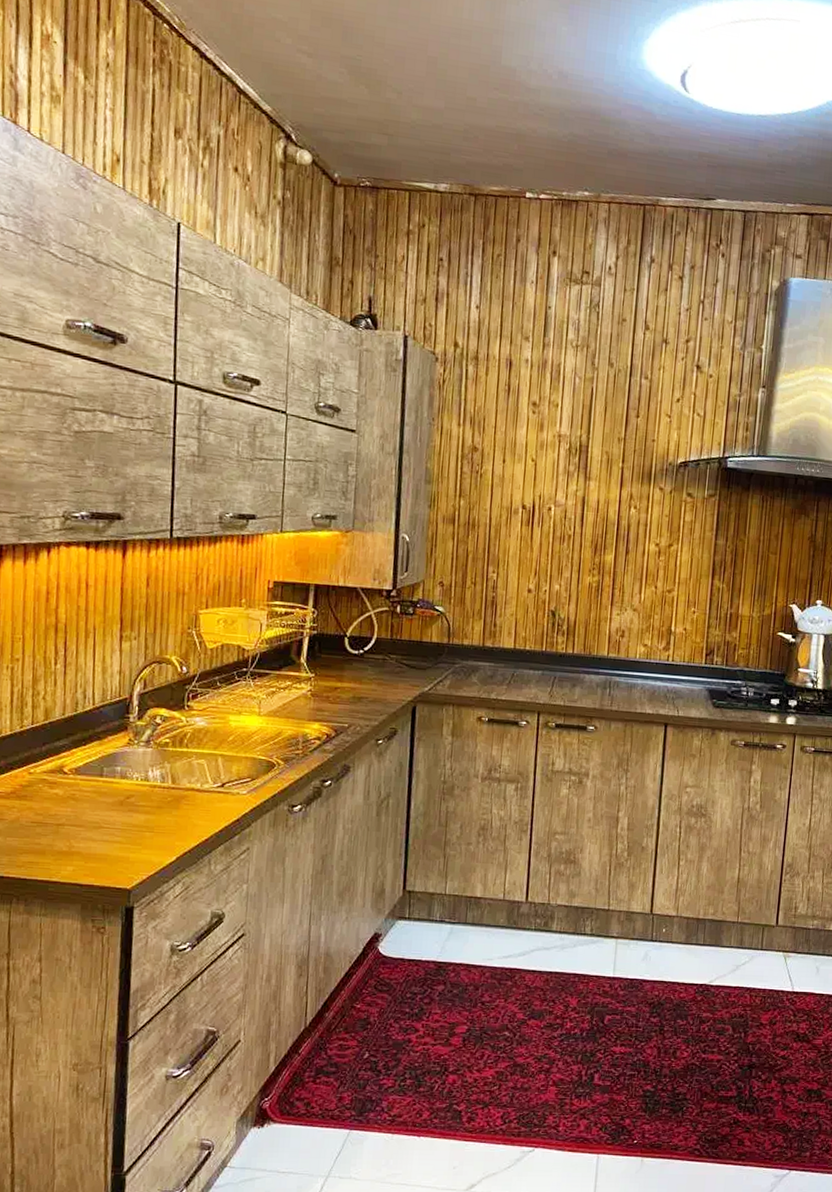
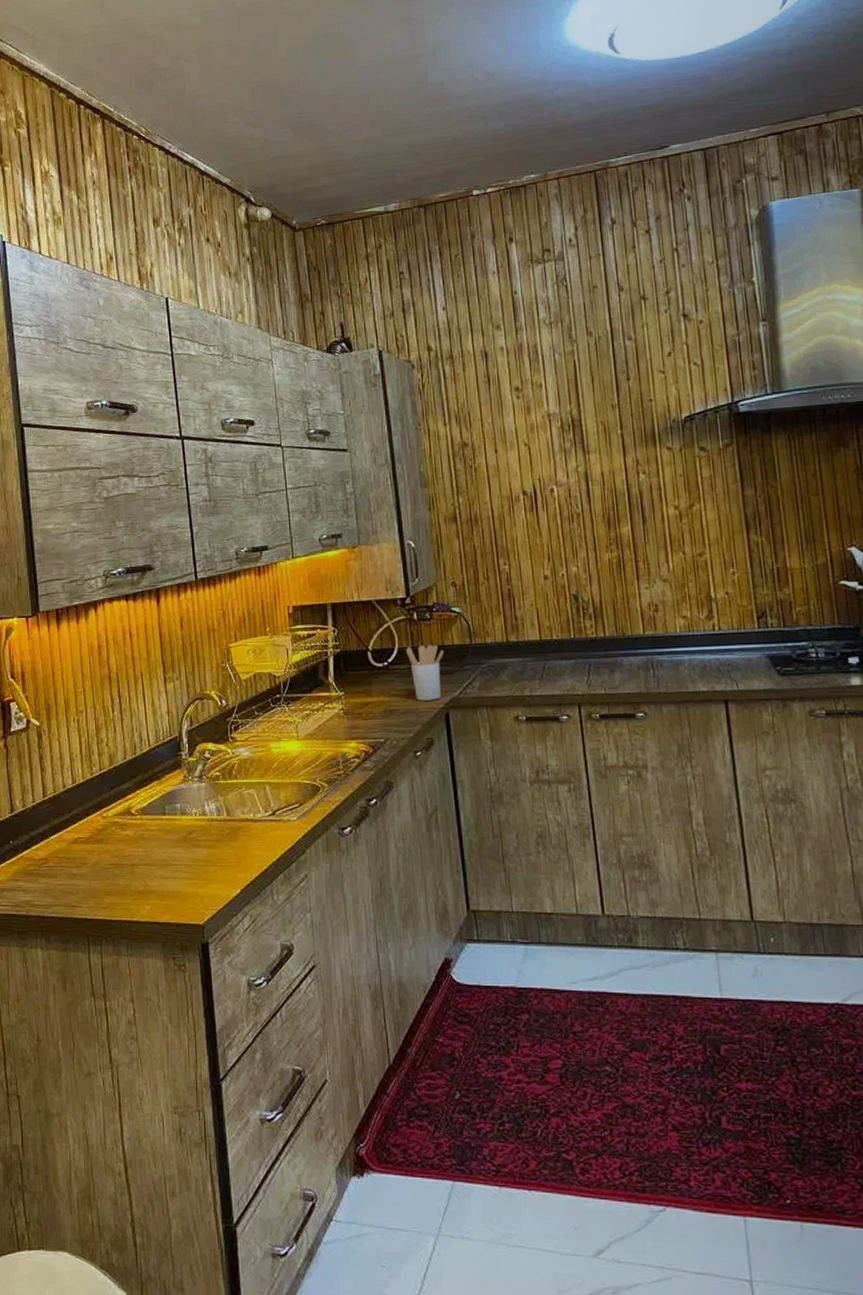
utensil holder: none [384,638,422,693] -> present [406,644,445,701]

